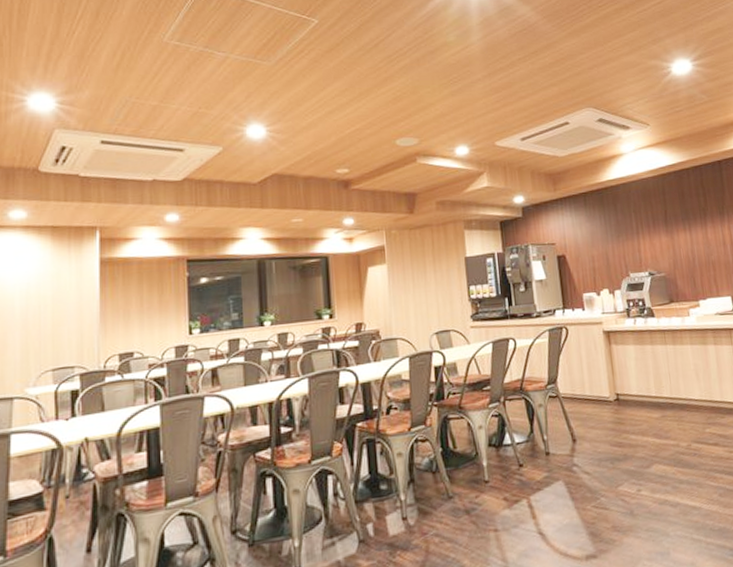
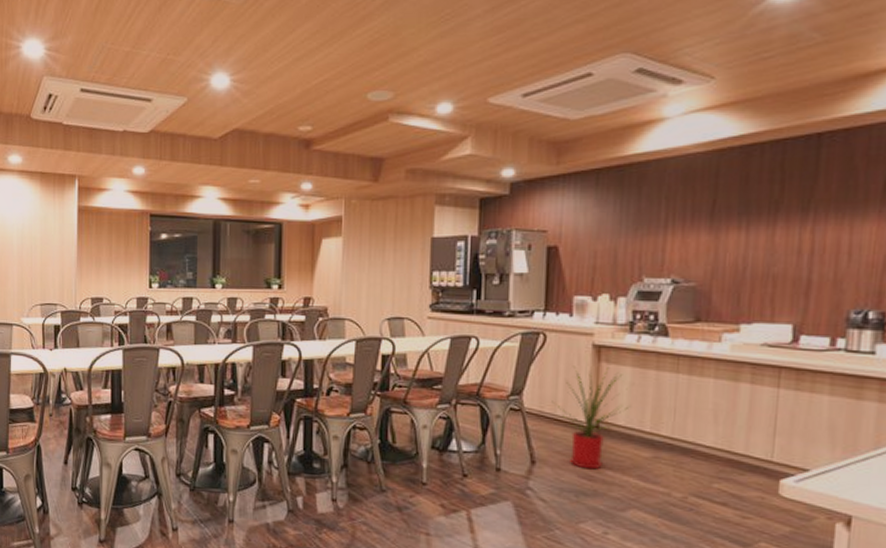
house plant: none [580,348,637,438] -> present [551,365,628,470]

